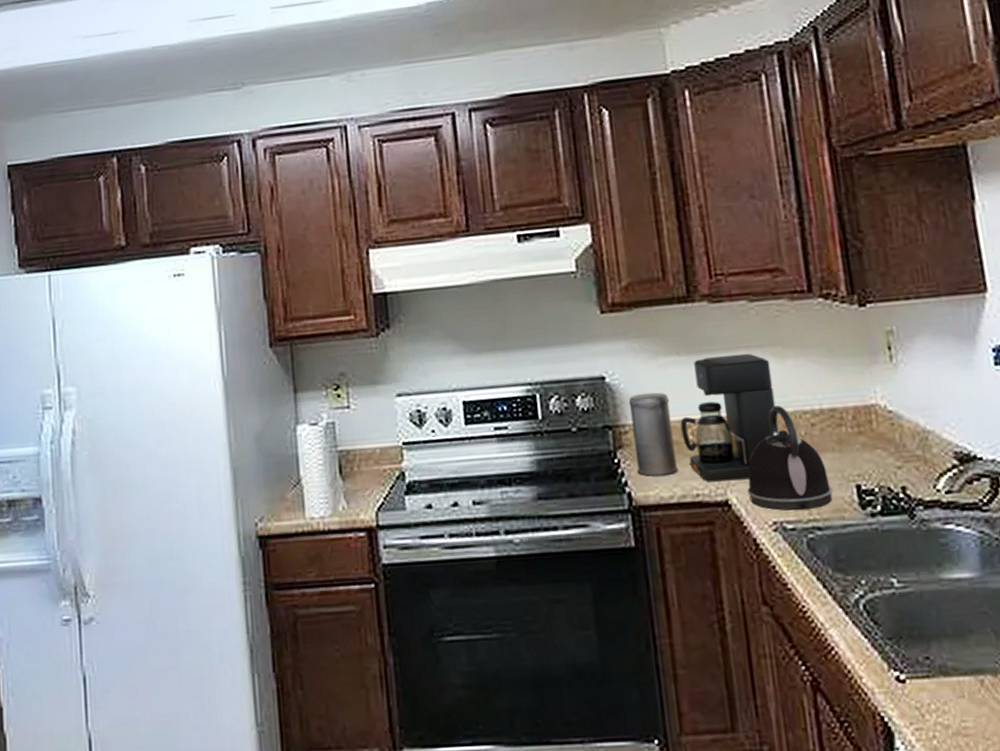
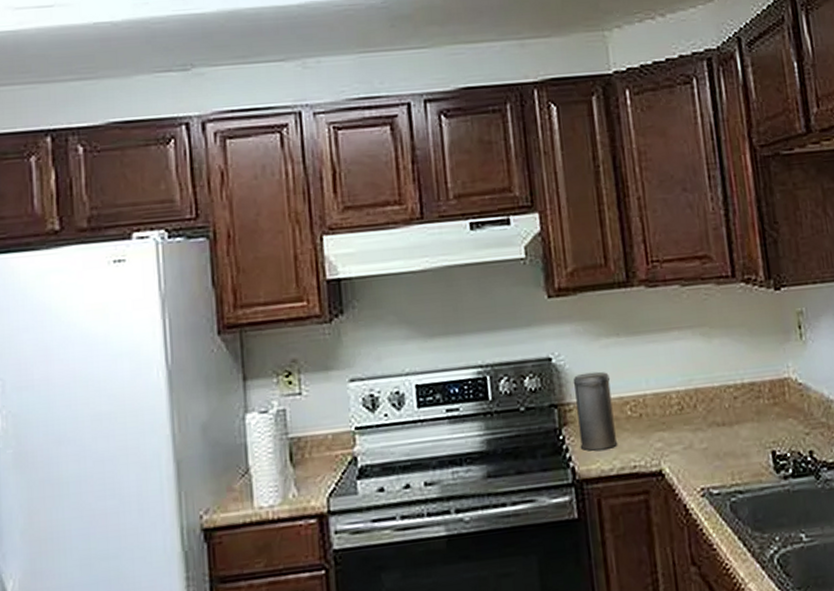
coffee maker: present [680,353,780,482] -> none [620,333,707,454]
kettle: present [747,405,833,511] -> none [678,381,752,478]

